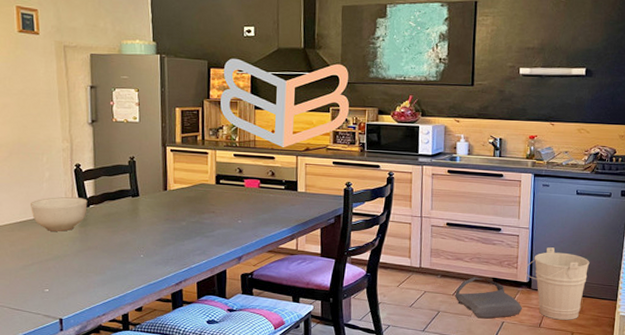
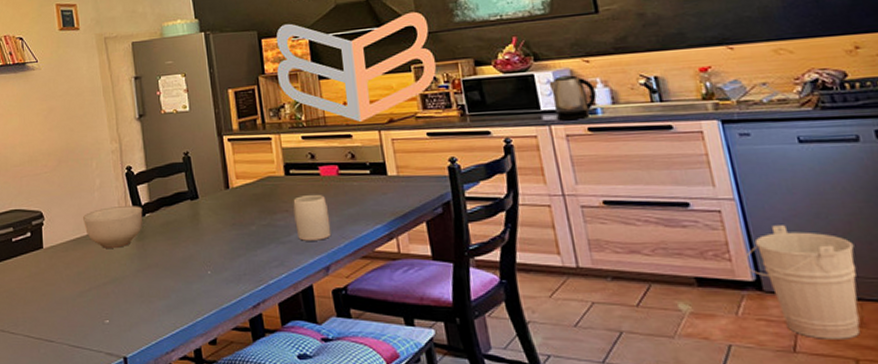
mug: none [219,200,248,237] -> present [293,194,332,241]
kettle: none [427,130,459,164] -> present [548,75,597,121]
bag: present [455,277,523,319] -> none [640,277,758,341]

